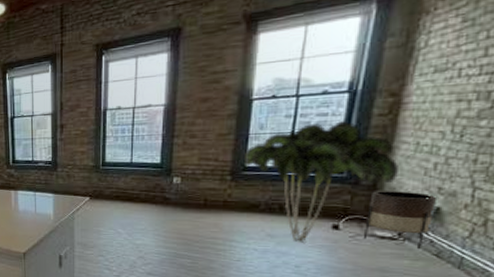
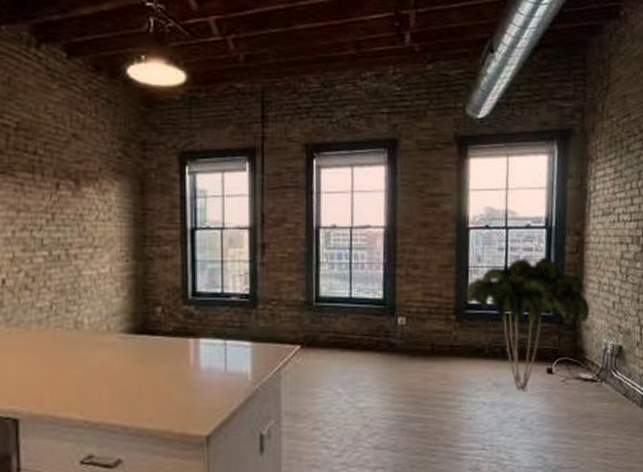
planter: present [364,191,438,248] -> none [572,330,619,389]

